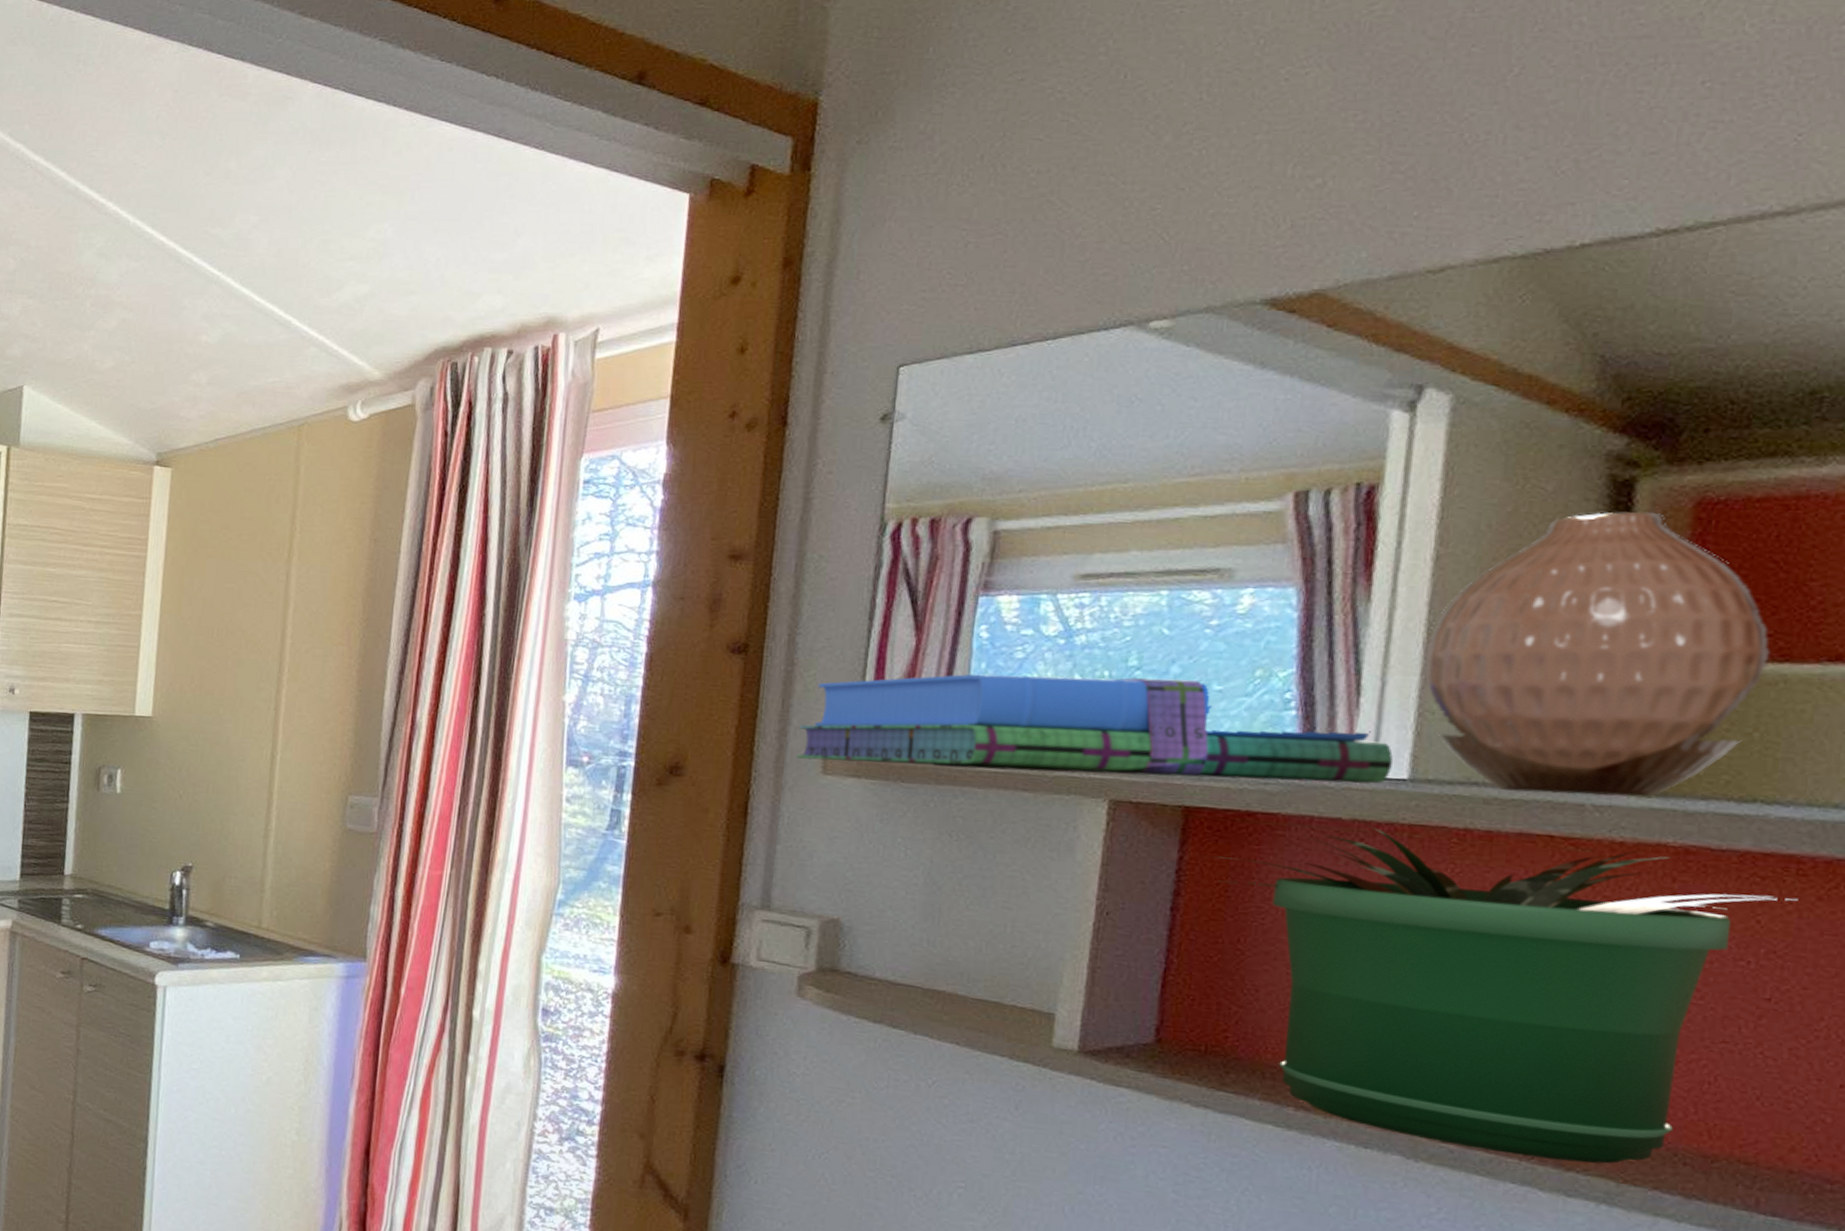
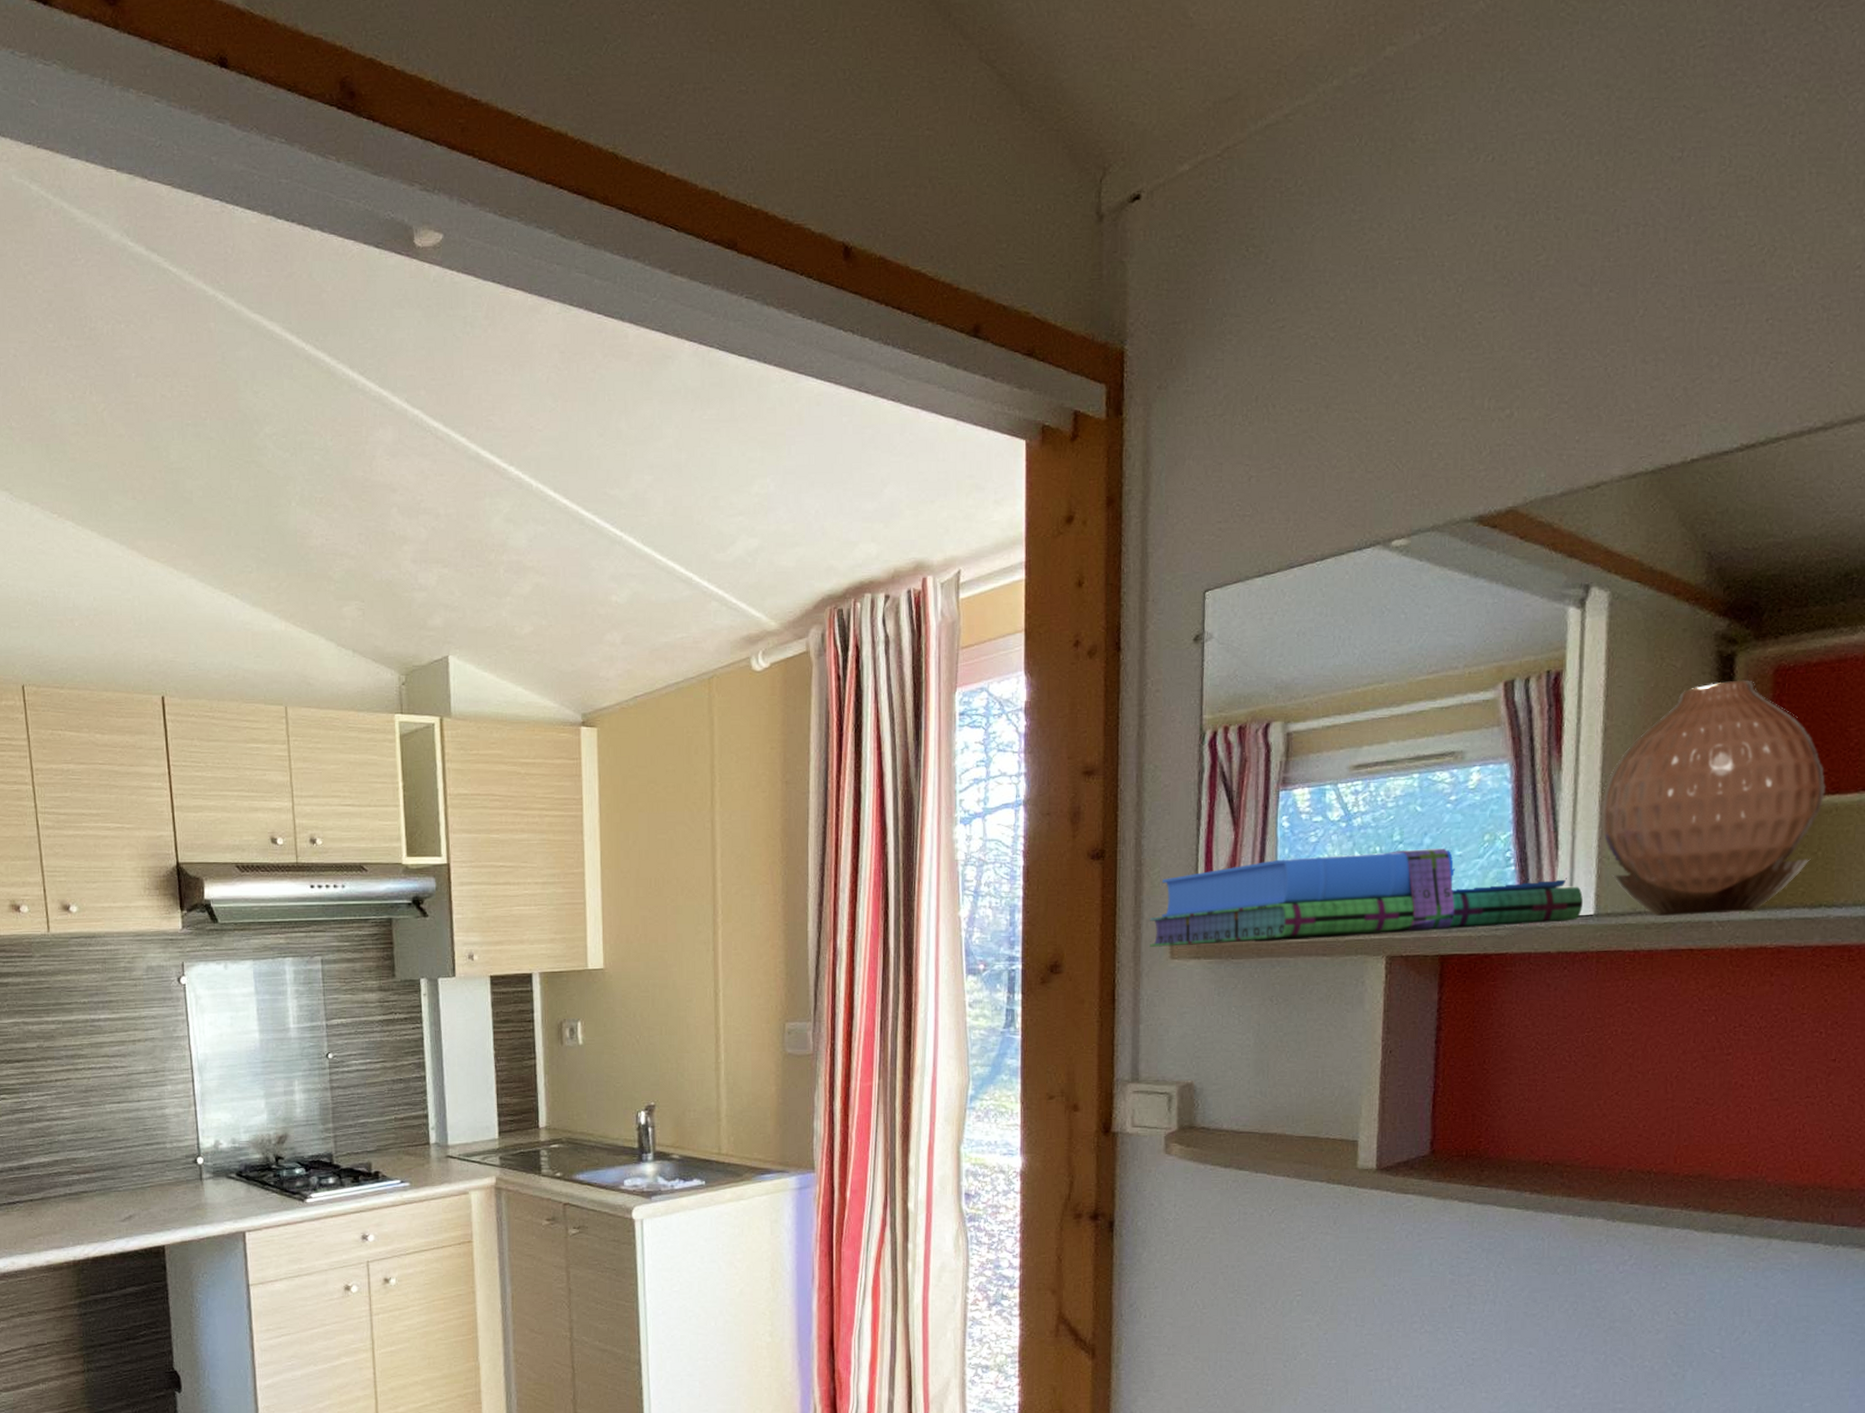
planter: present [1203,823,1798,1164] -> none [1456,953,1850,1206]

